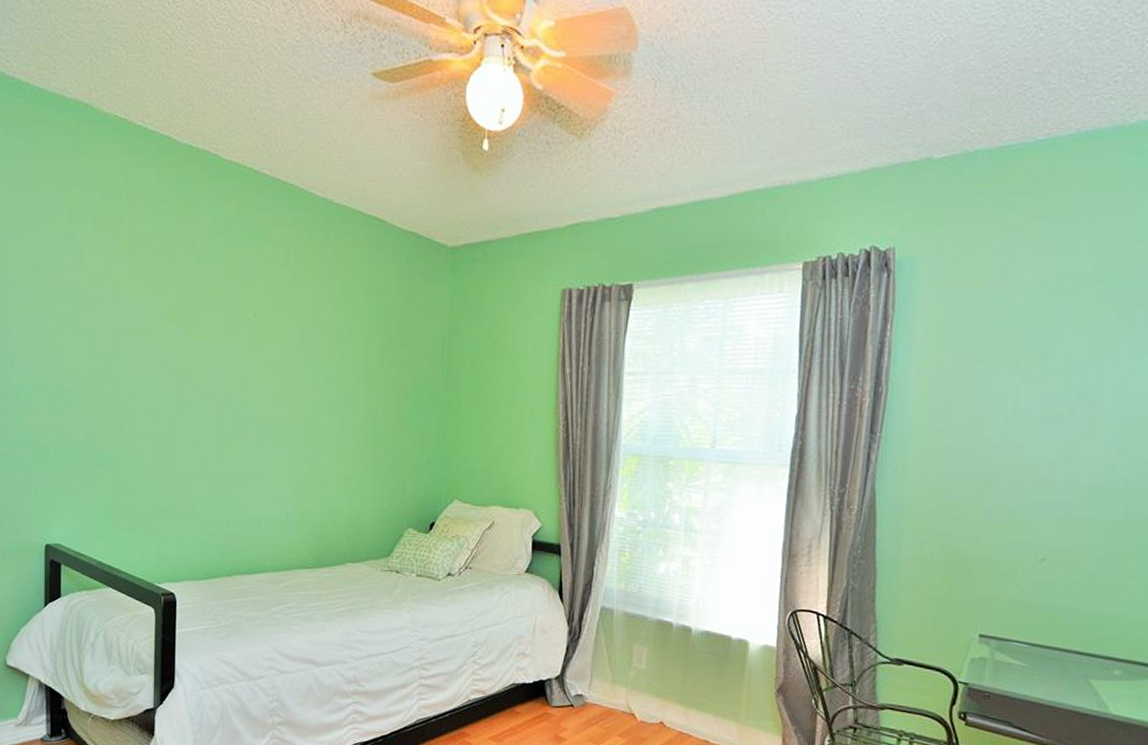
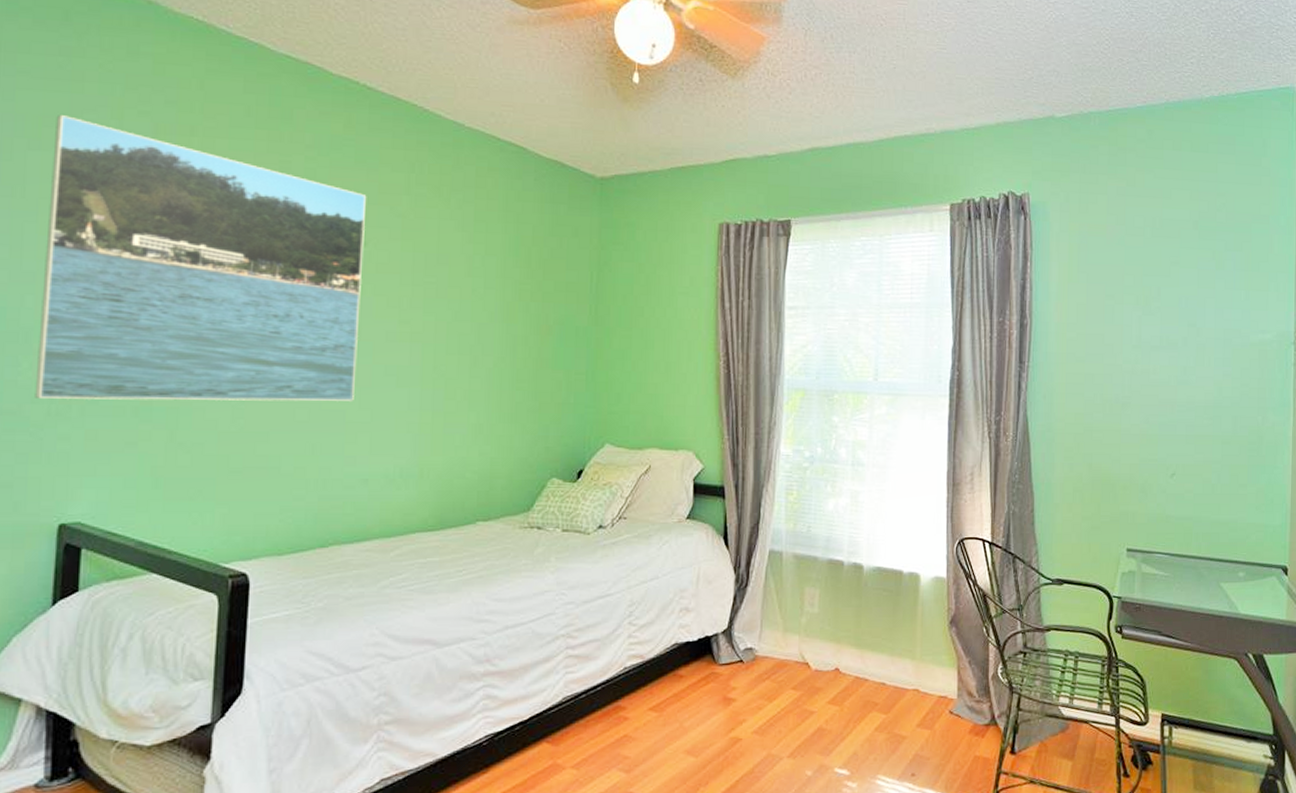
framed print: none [24,210,255,454] -> present [34,115,367,402]

